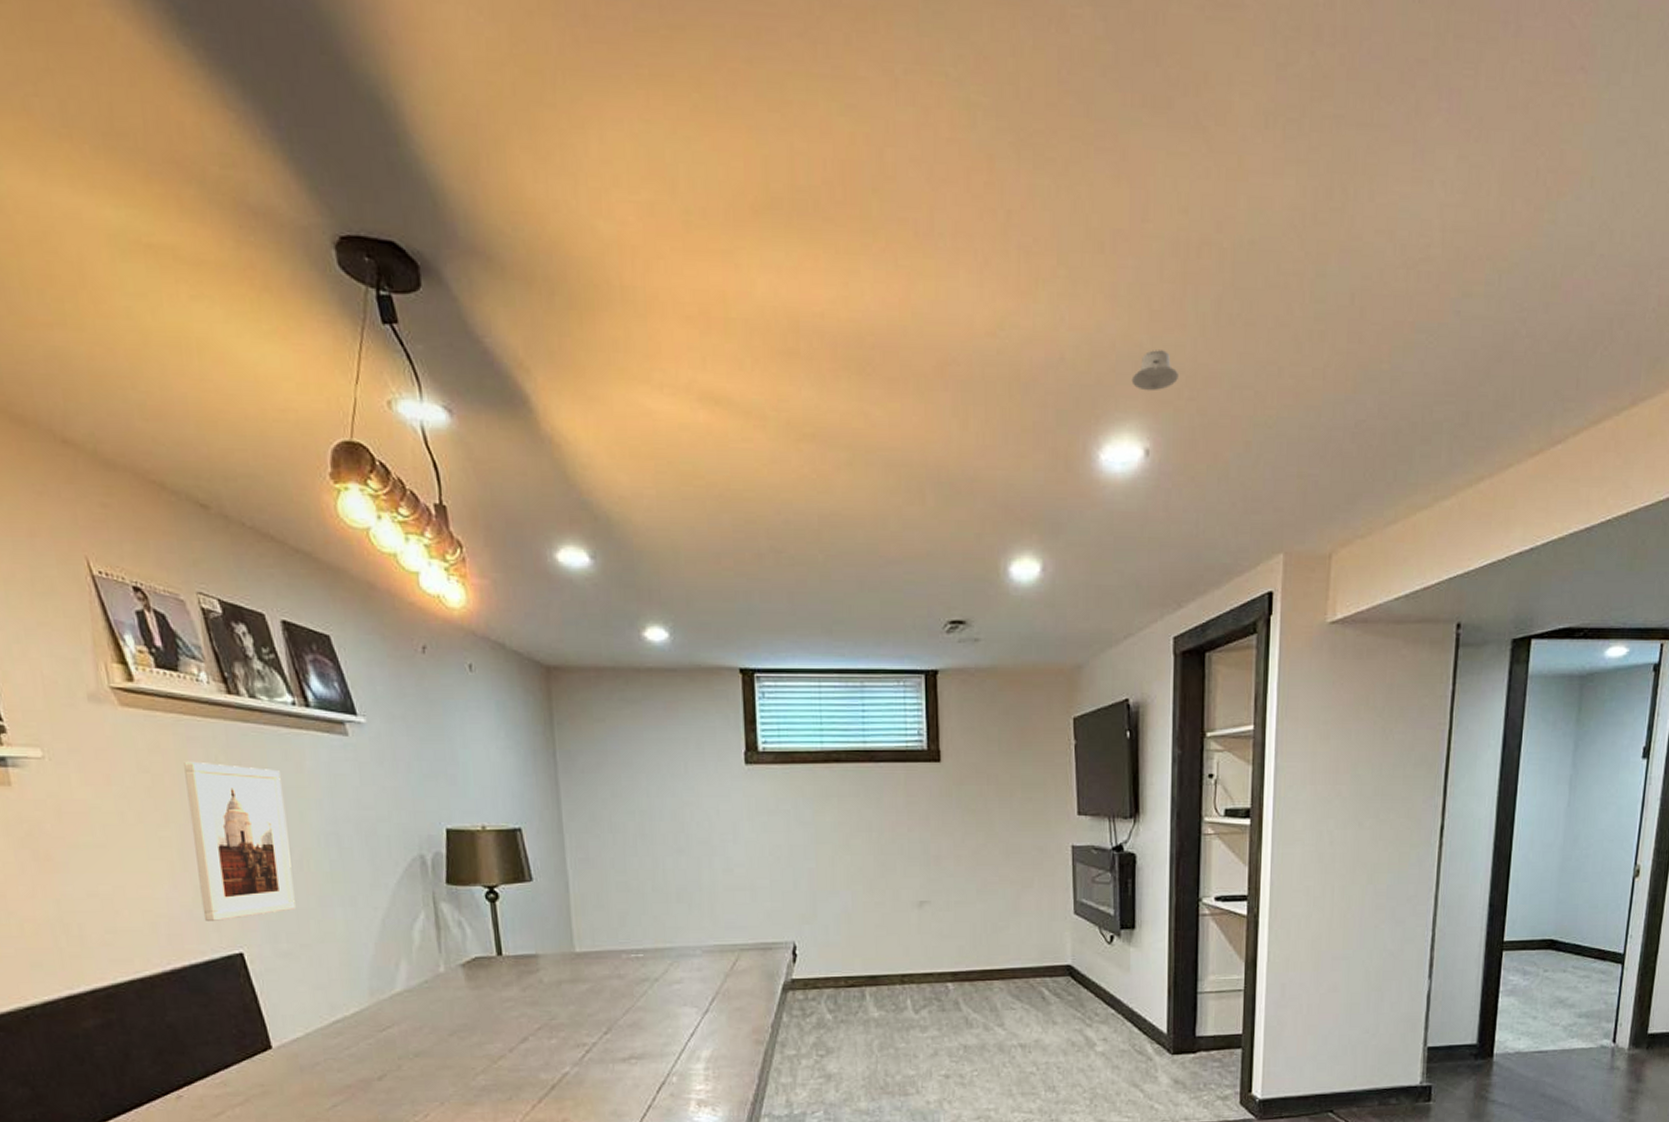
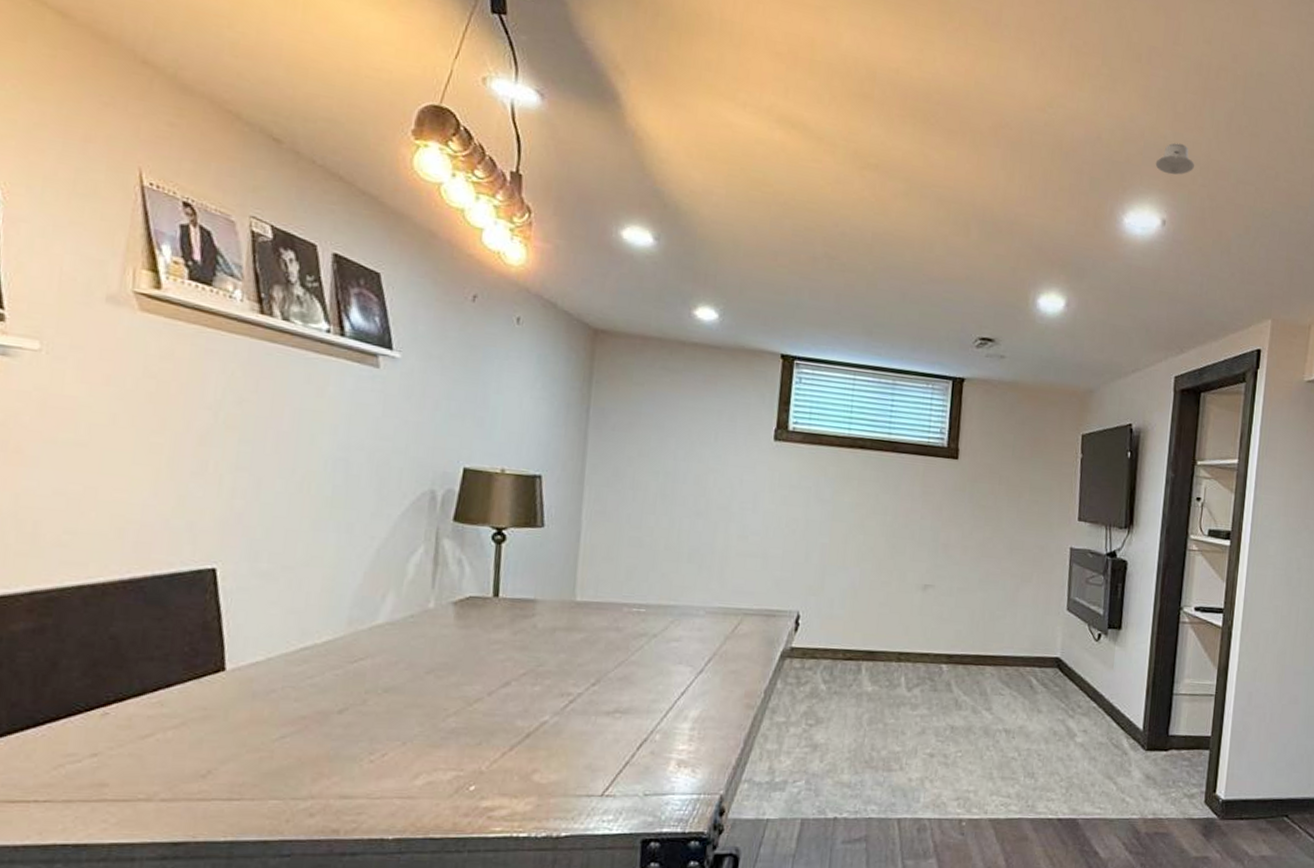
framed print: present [184,761,296,921] -> none [180,372,299,534]

